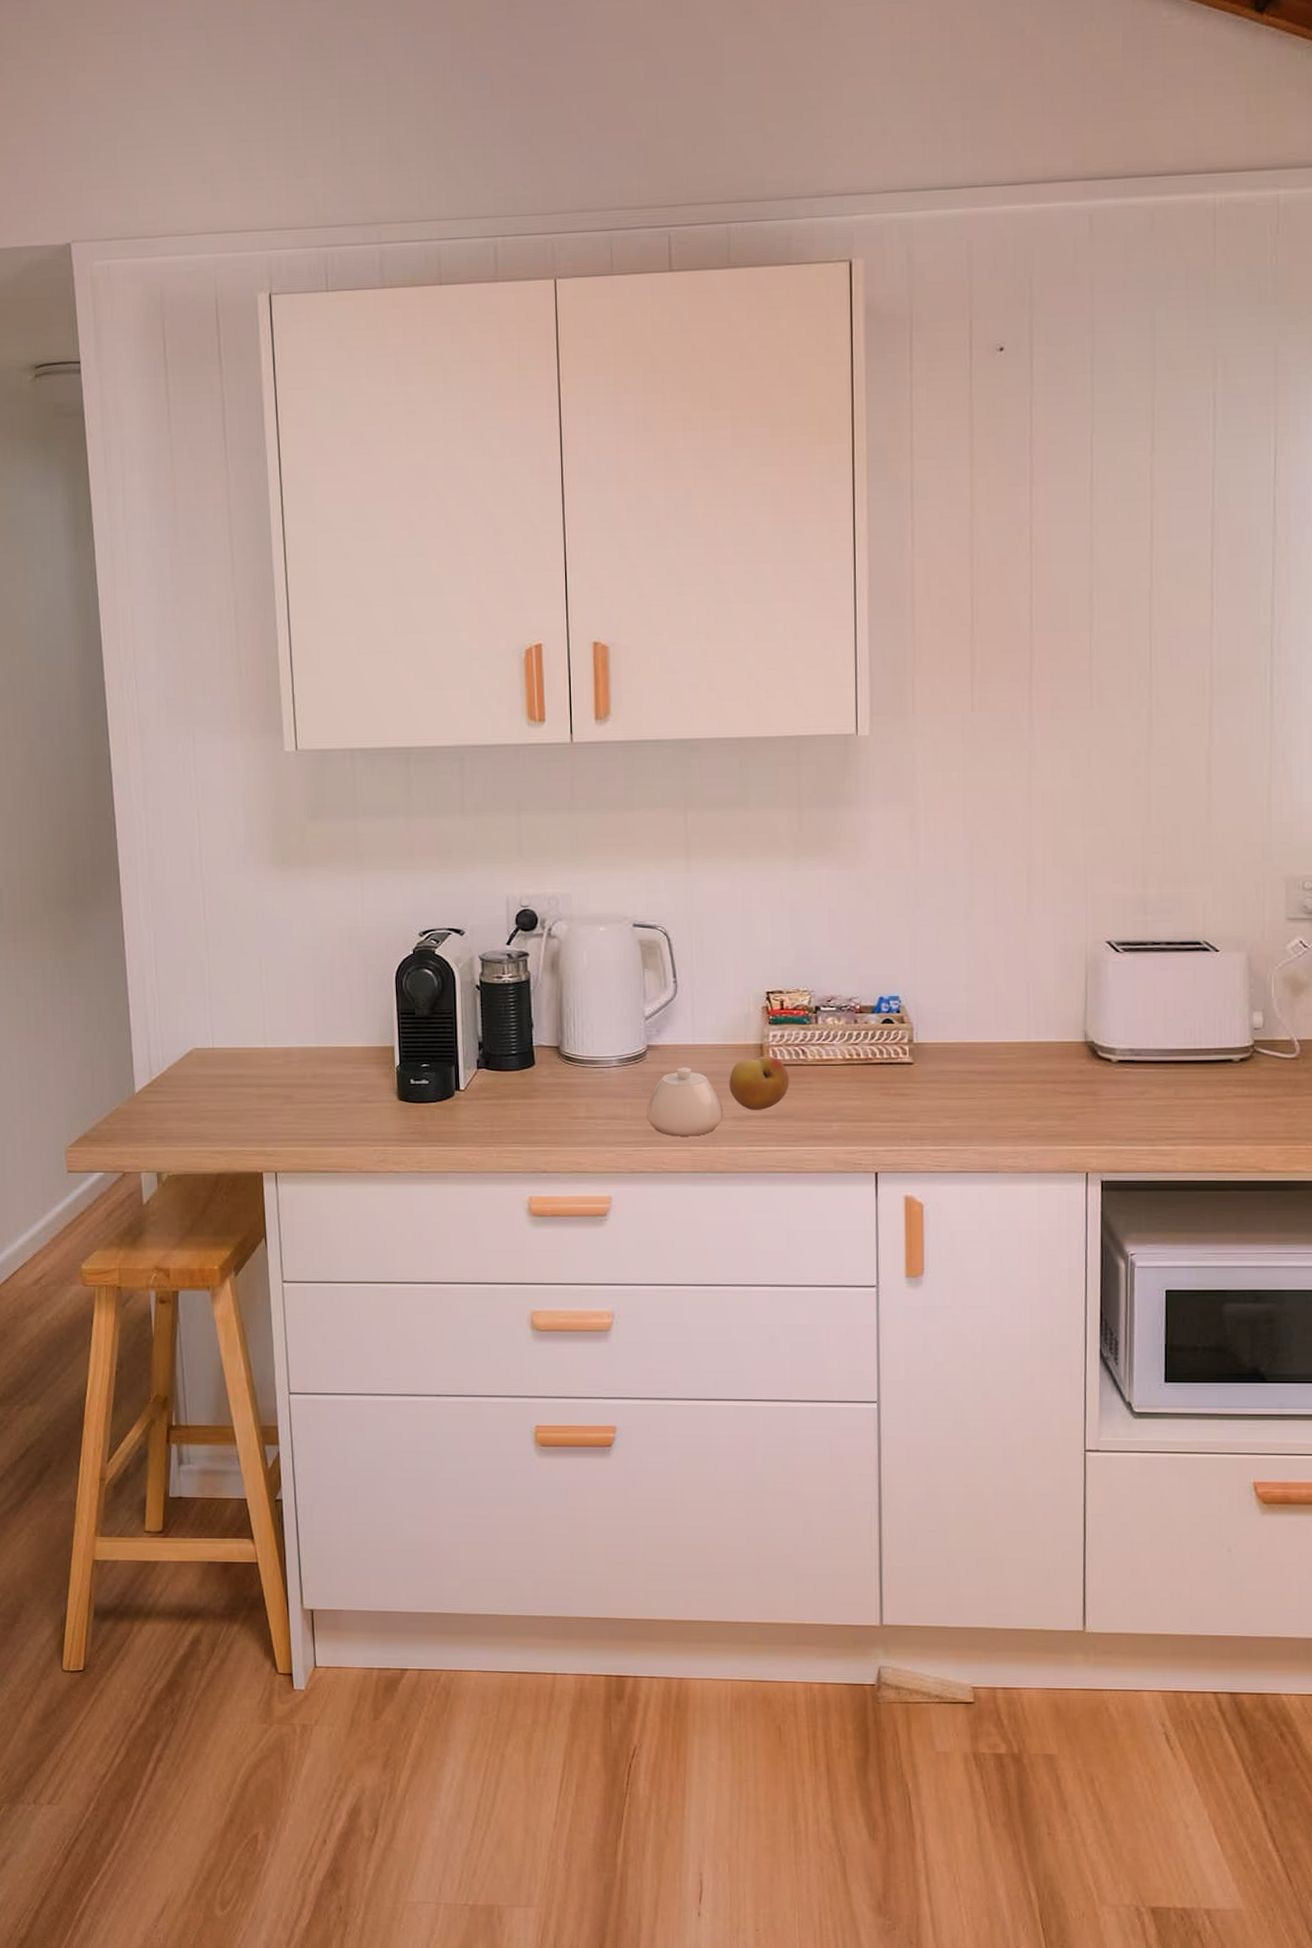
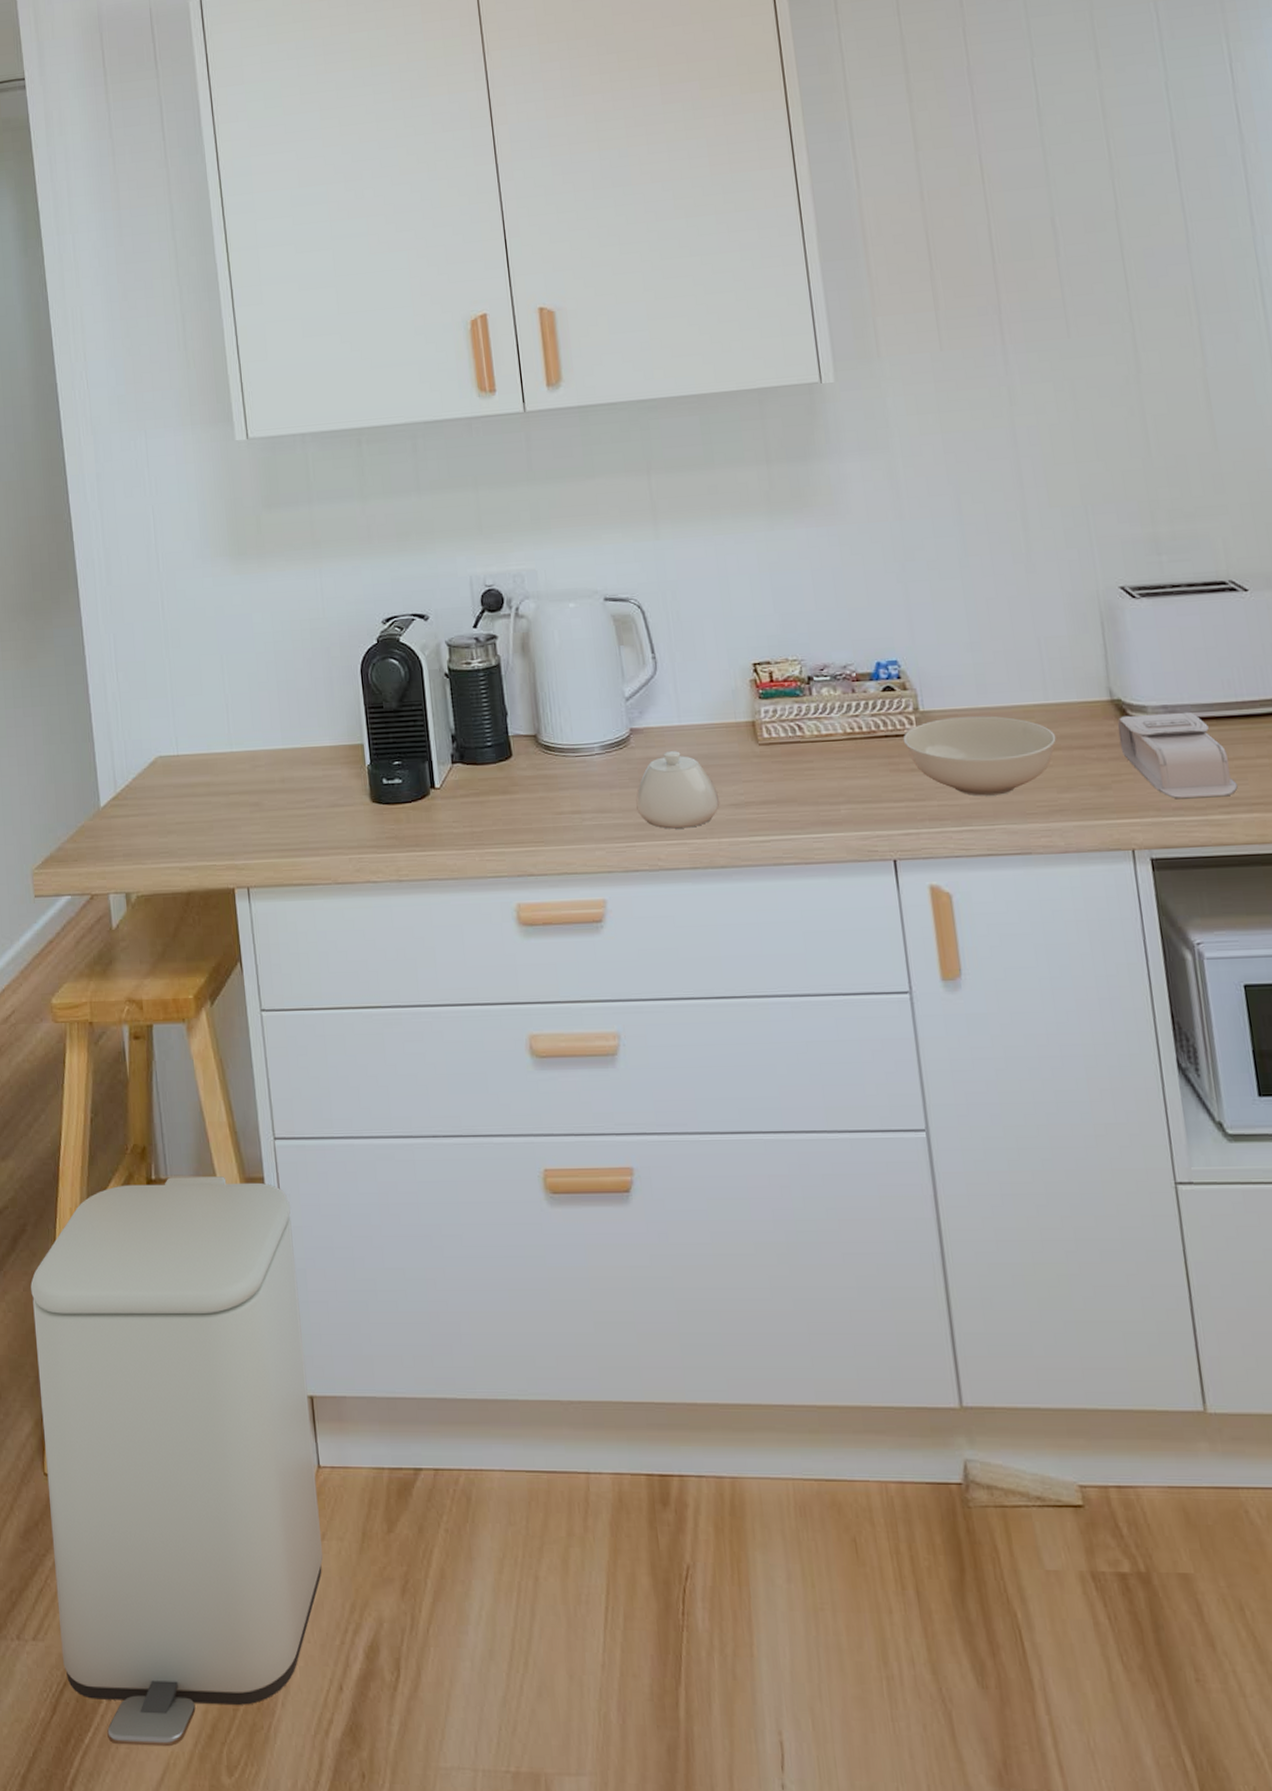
pedal bin: none [54,1424,315,1888] -> present [30,1176,323,1747]
fruit: present [729,1056,790,1110] -> none [721,734,789,796]
bowl: none [896,1050,1032,1120] -> present [903,716,1056,796]
butter dish: none [1088,1055,1185,1131] -> present [1117,711,1238,799]

